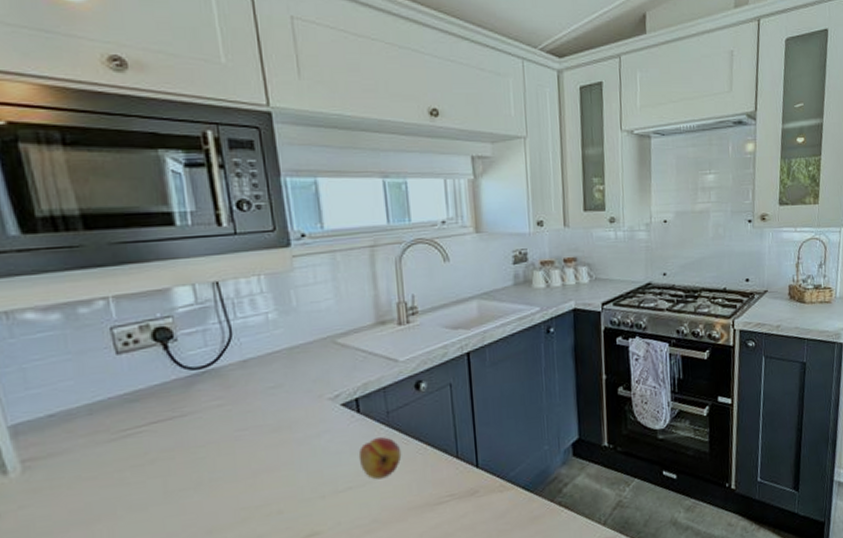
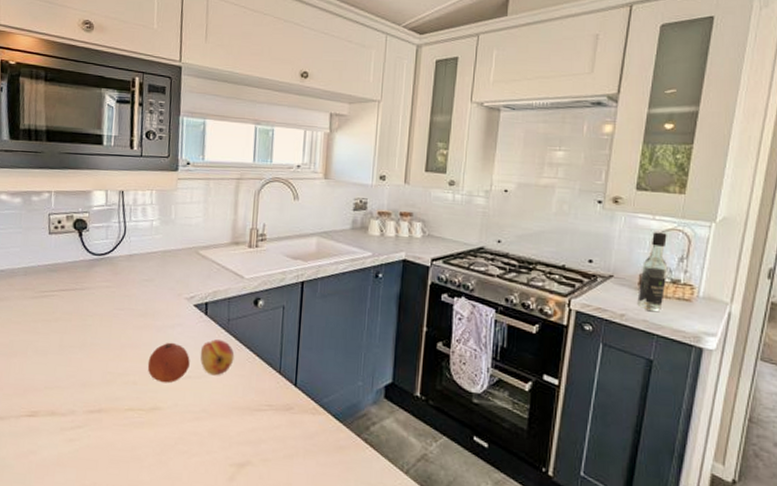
fruit: none [292,453,348,503] -> present [147,342,190,383]
bottle: none [789,243,811,318] -> present [637,232,668,312]

